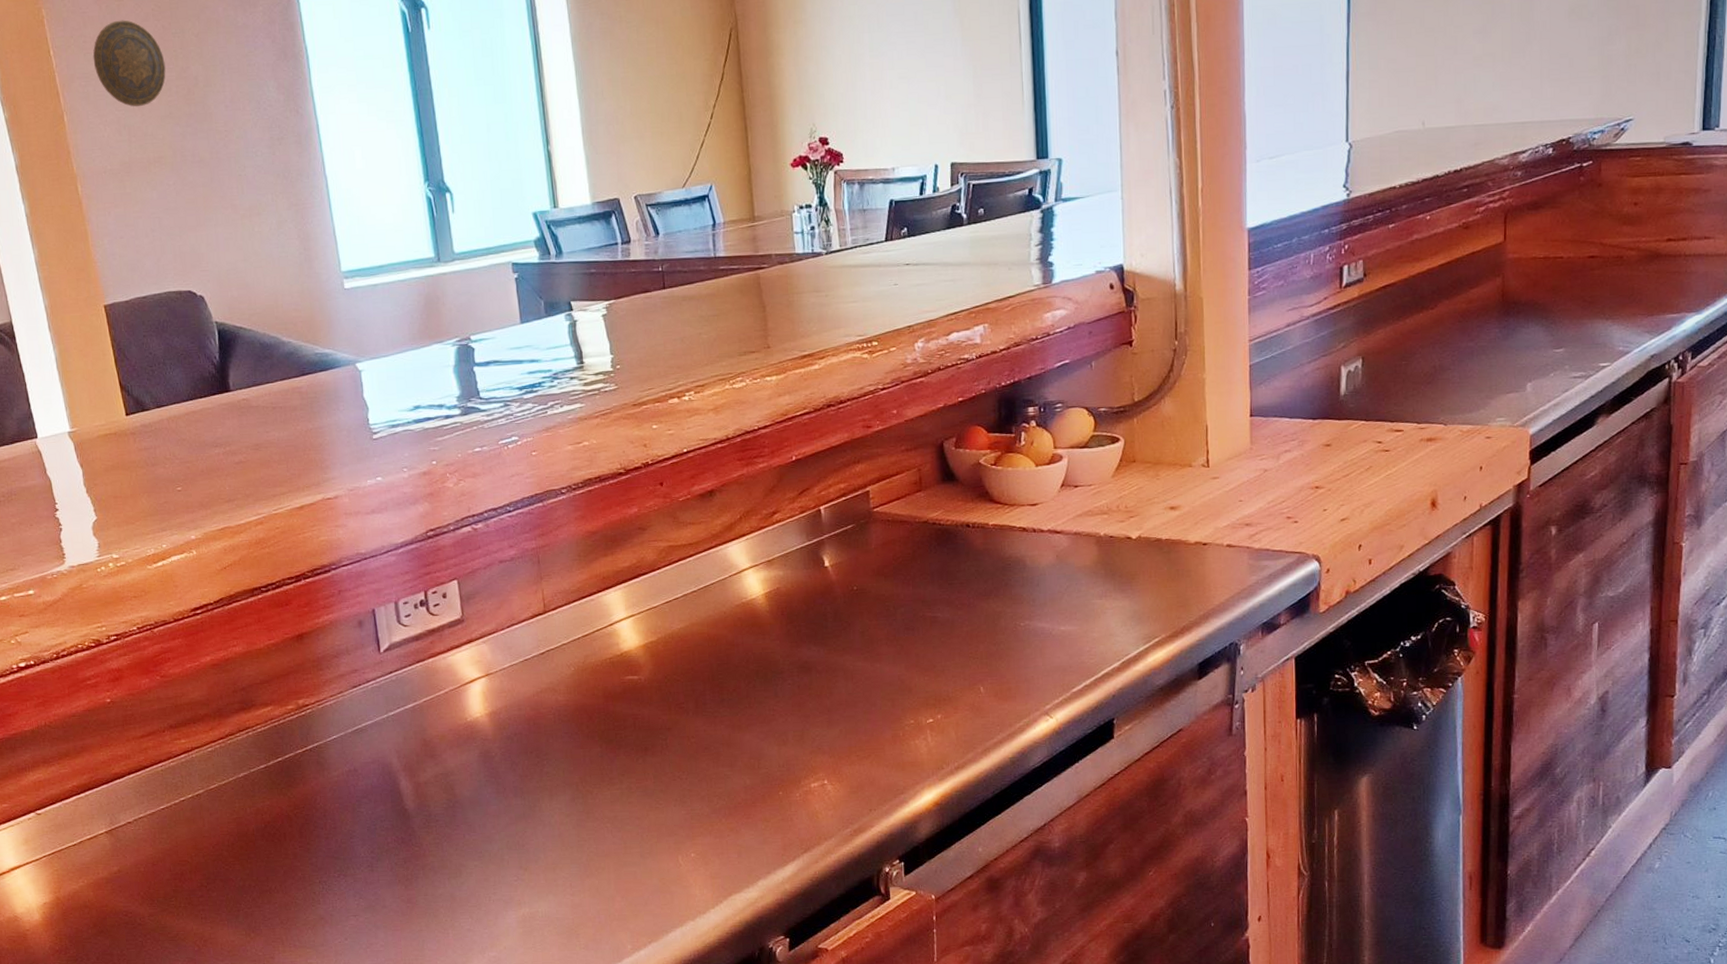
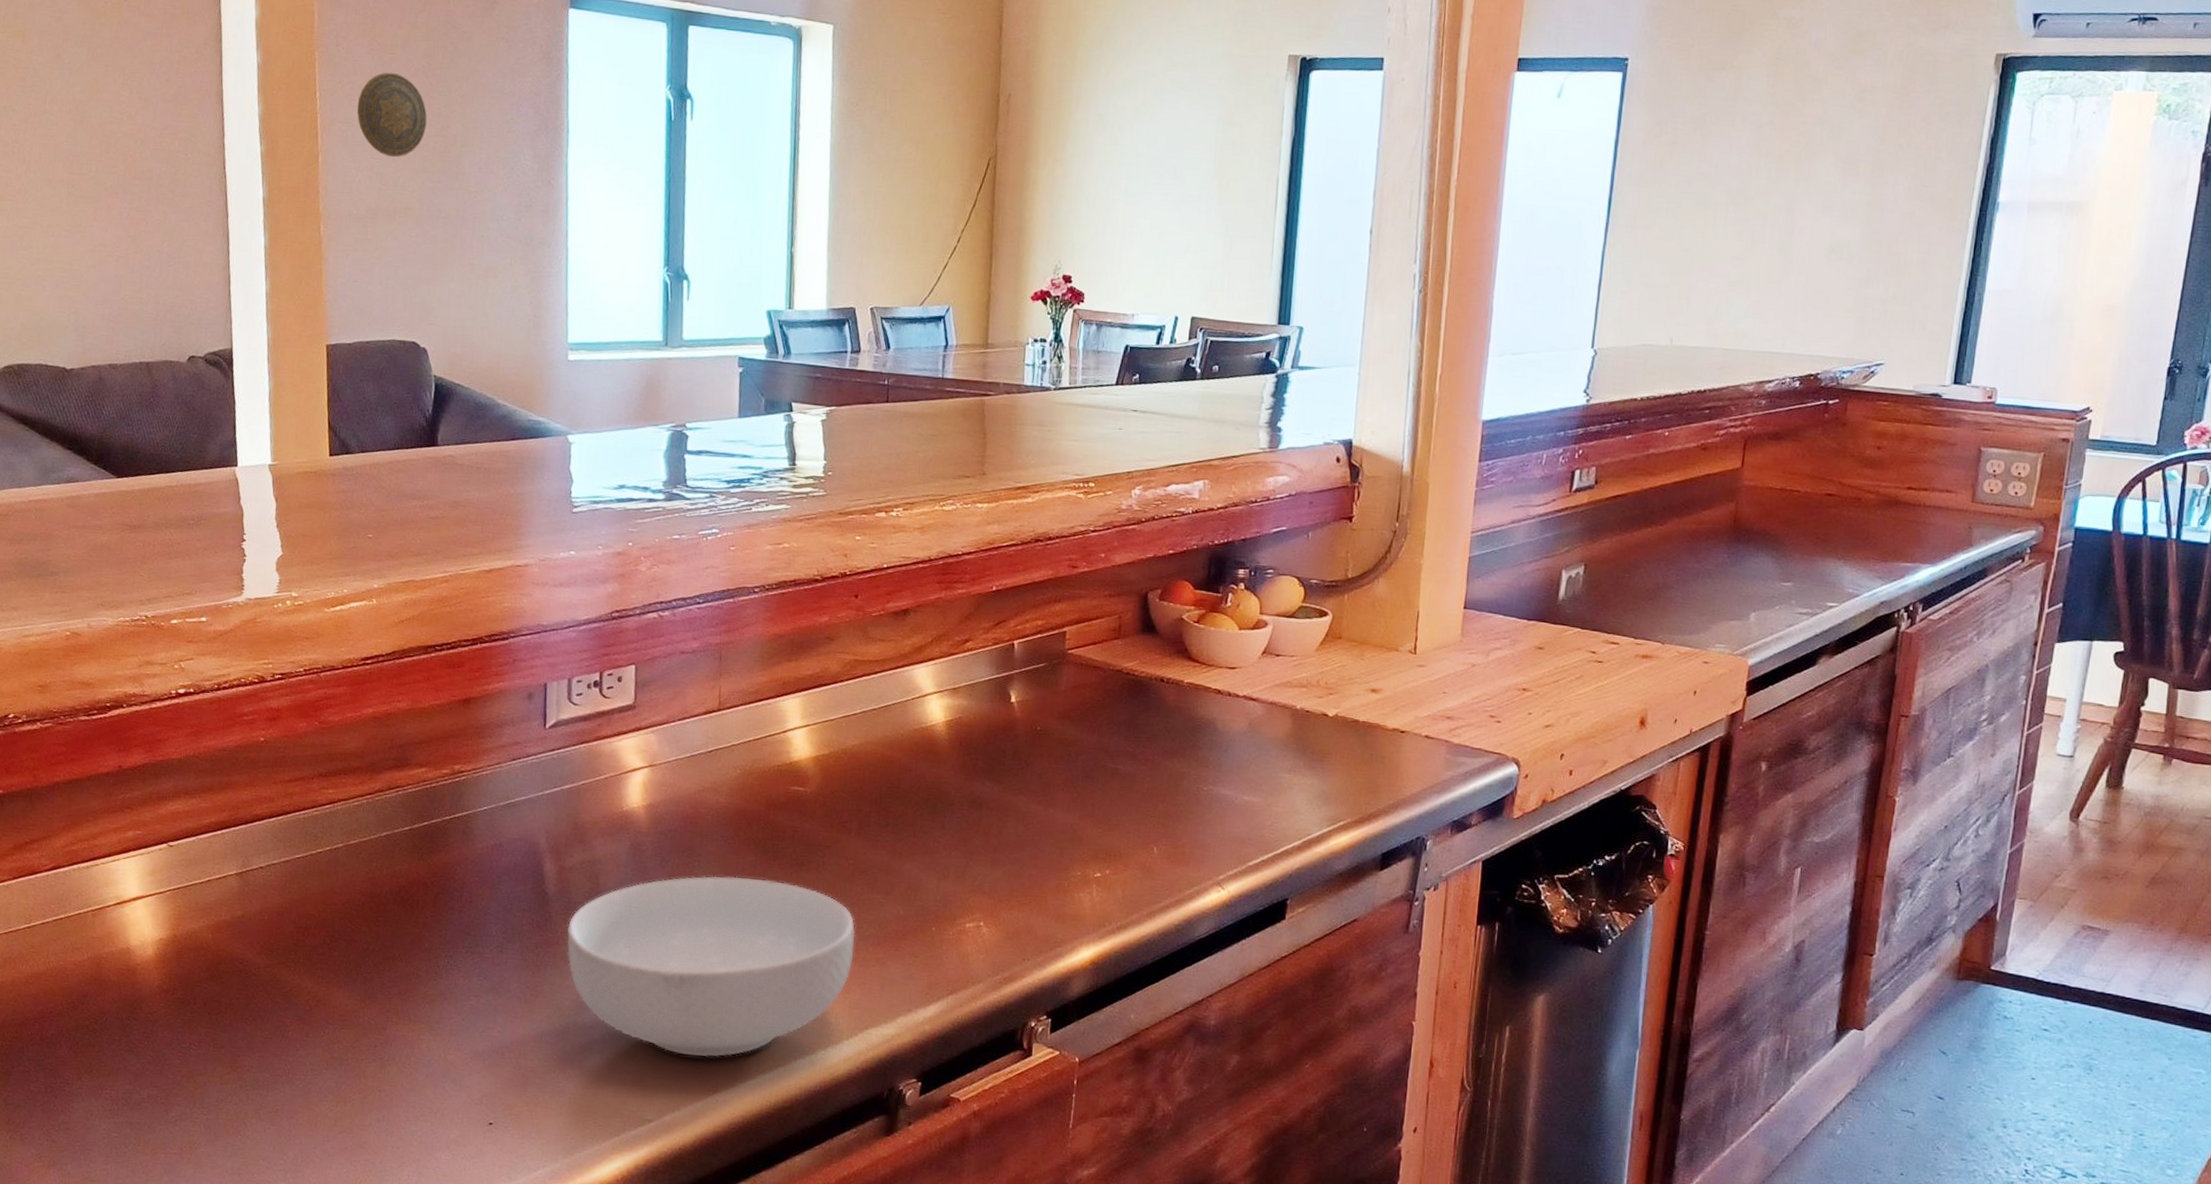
cereal bowl: none [431,768,709,944] -> present [566,876,856,1058]

